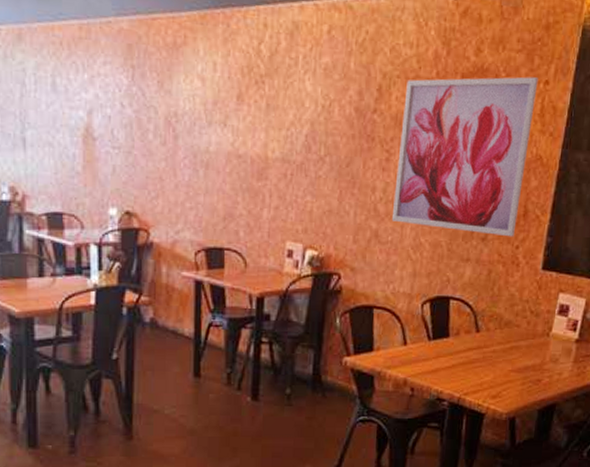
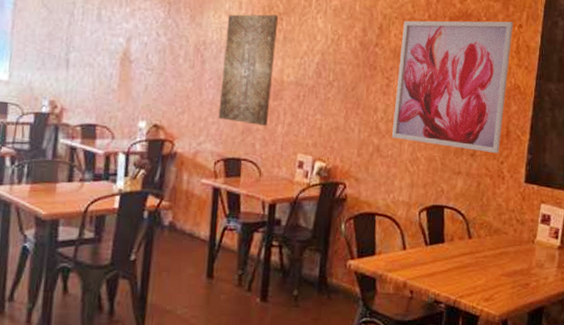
wall art: none [196,76,260,210] -> present [218,14,279,126]

